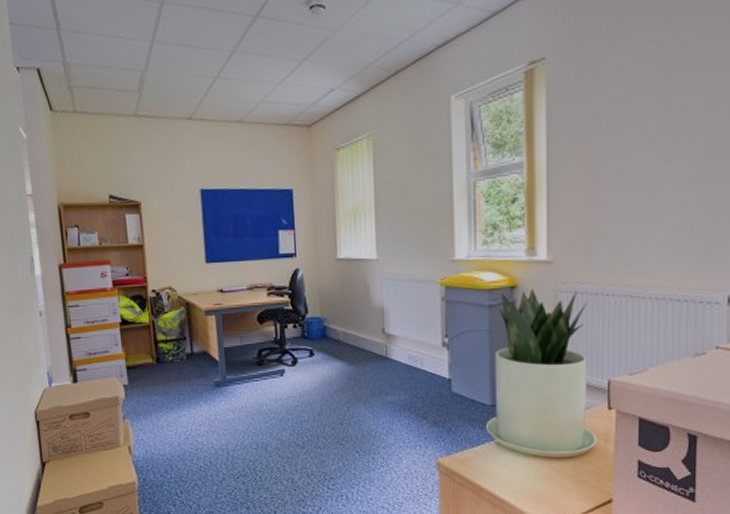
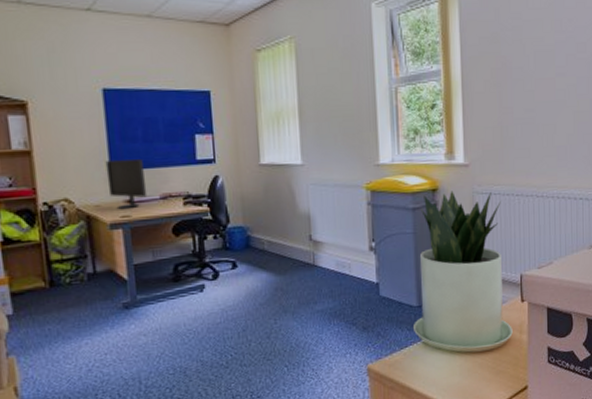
computer monitor: none [202,253,237,298] -> present [105,159,147,210]

